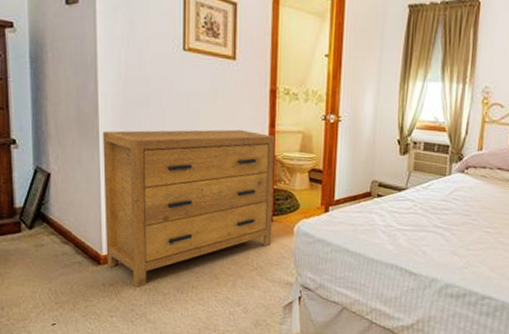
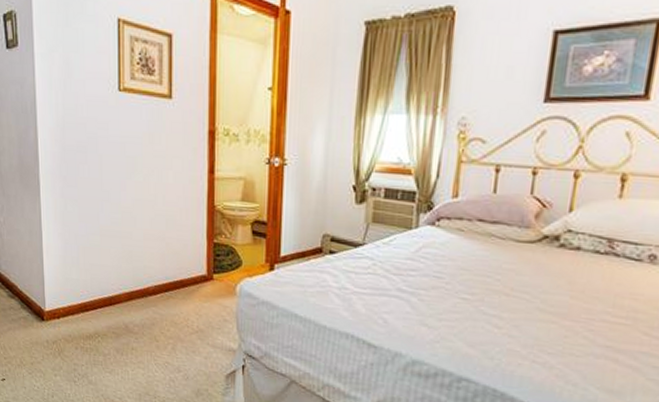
dresser: present [102,129,275,287] -> none [43,176,215,346]

